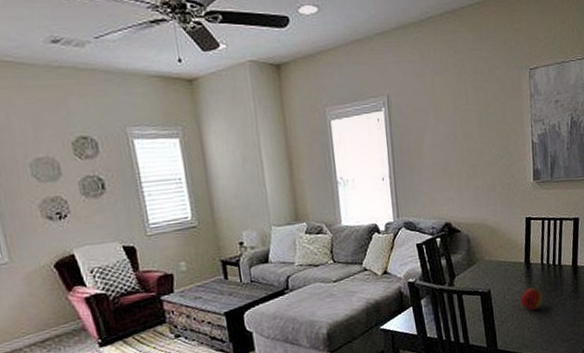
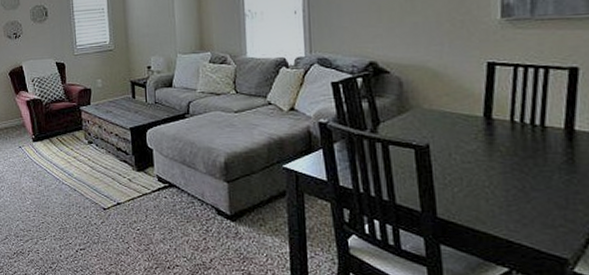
fruit: present [521,287,543,310] -> none [475,150,512,177]

